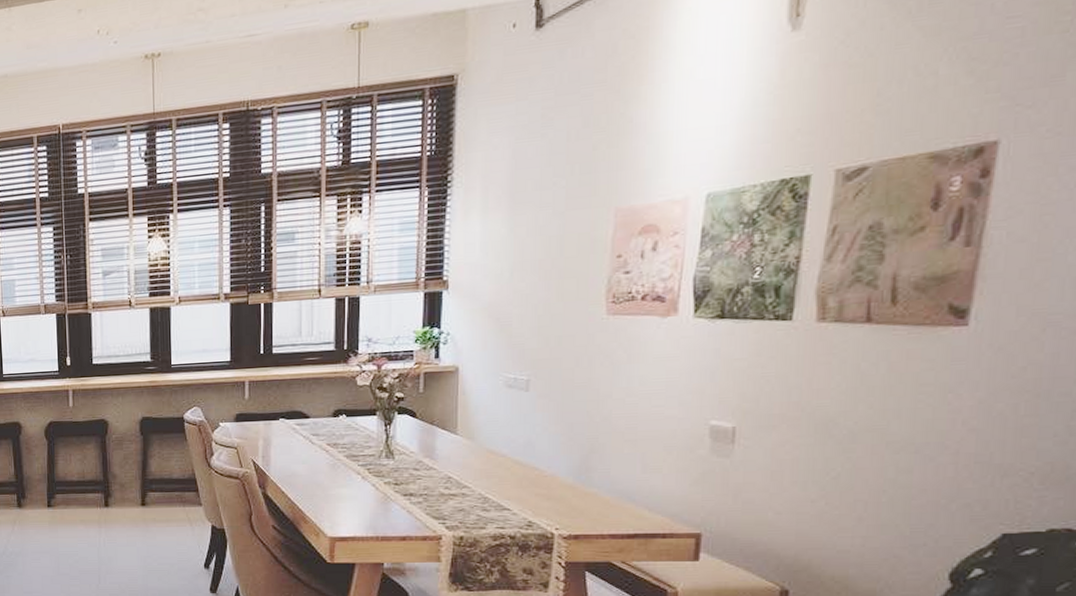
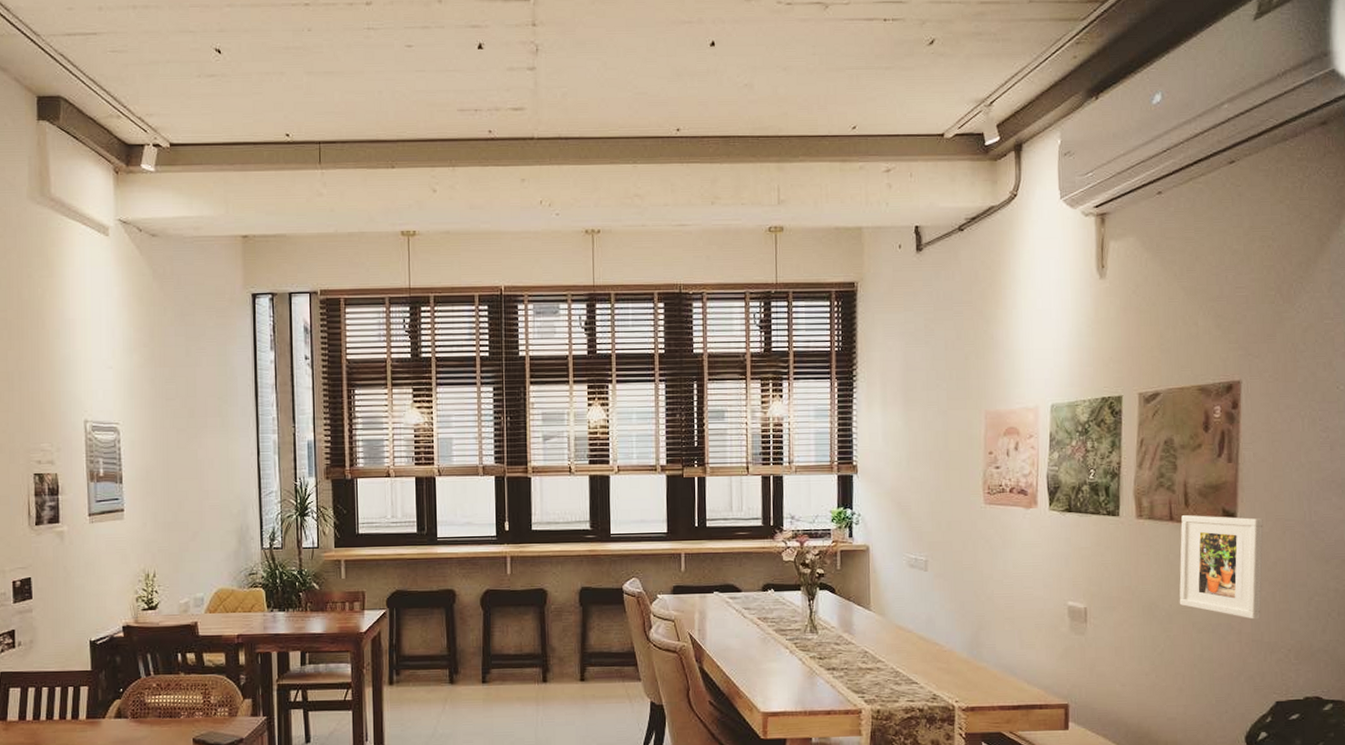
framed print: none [869,313,1012,437] -> present [1179,515,1264,620]

